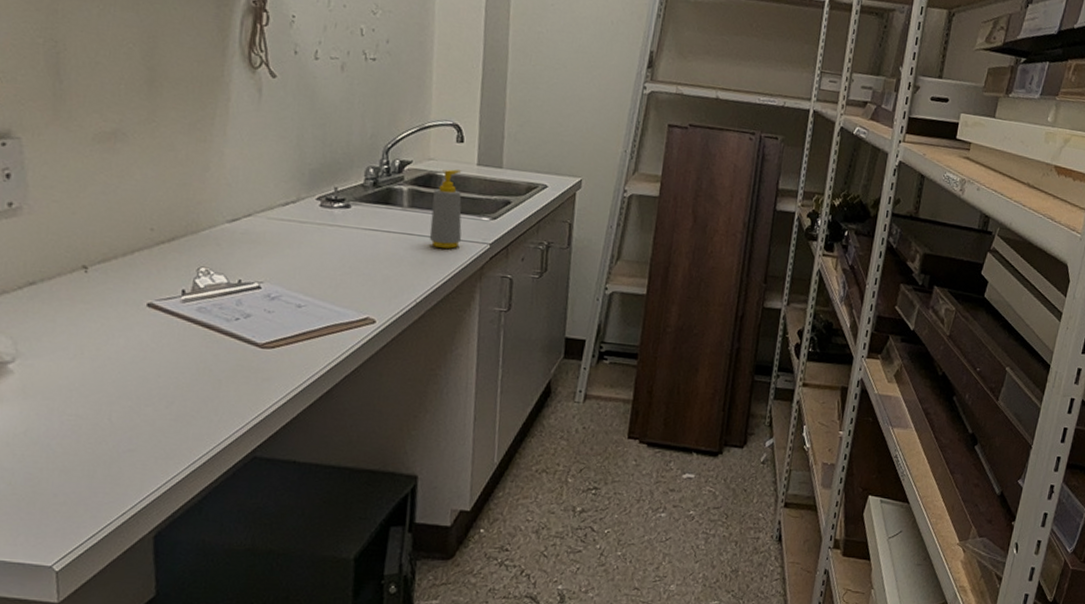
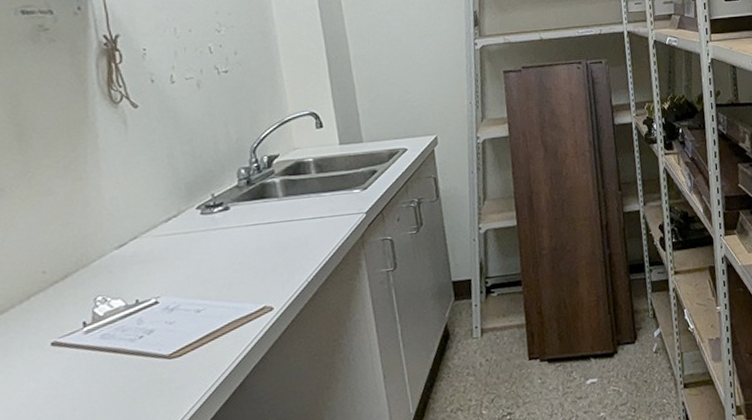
soap bottle: present [429,169,462,249] -> none [304,152,339,227]

